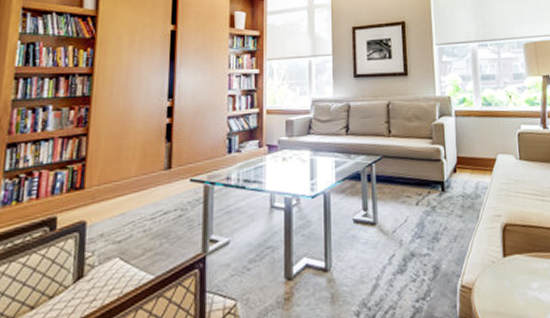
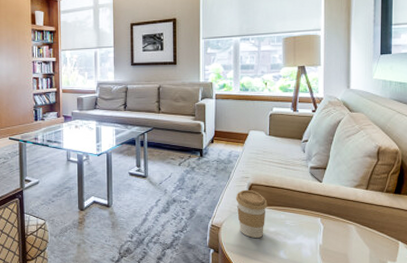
coffee cup: none [488,232,527,300] -> present [236,189,268,238]

